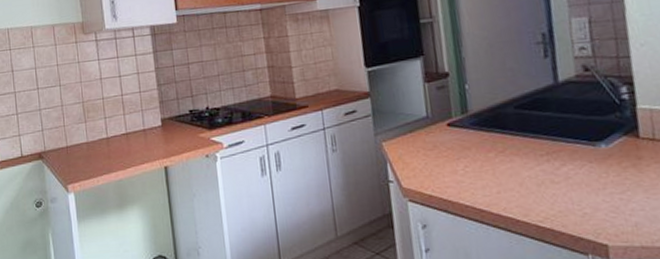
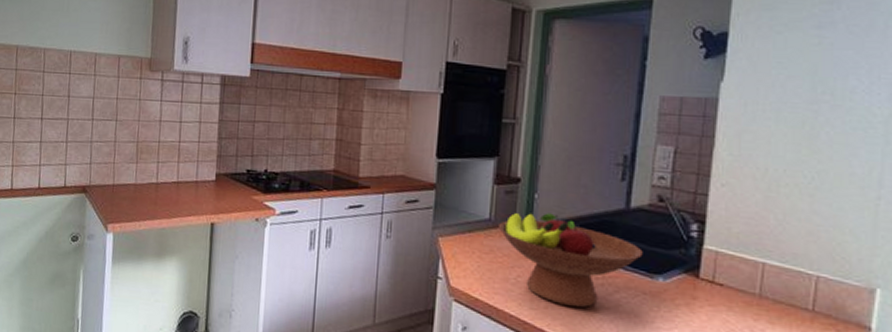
fruit bowl: none [437,100,581,188] -> present [499,212,643,308]

